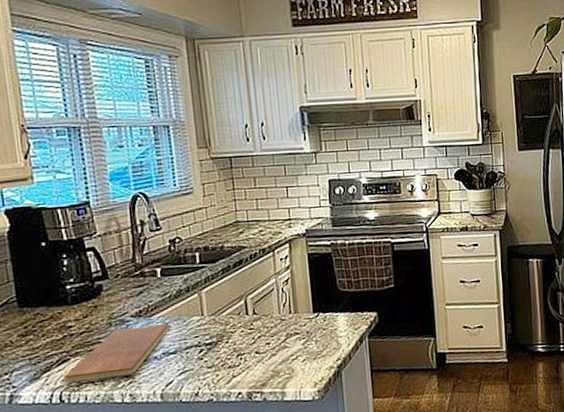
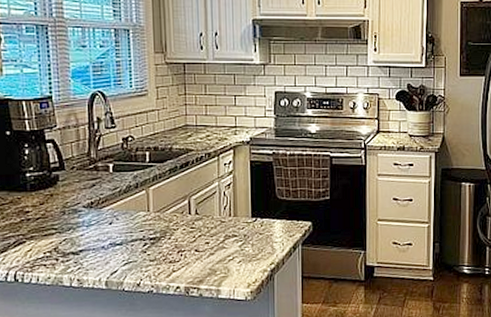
chopping board: present [63,324,171,384] -> none [19,217,119,264]

